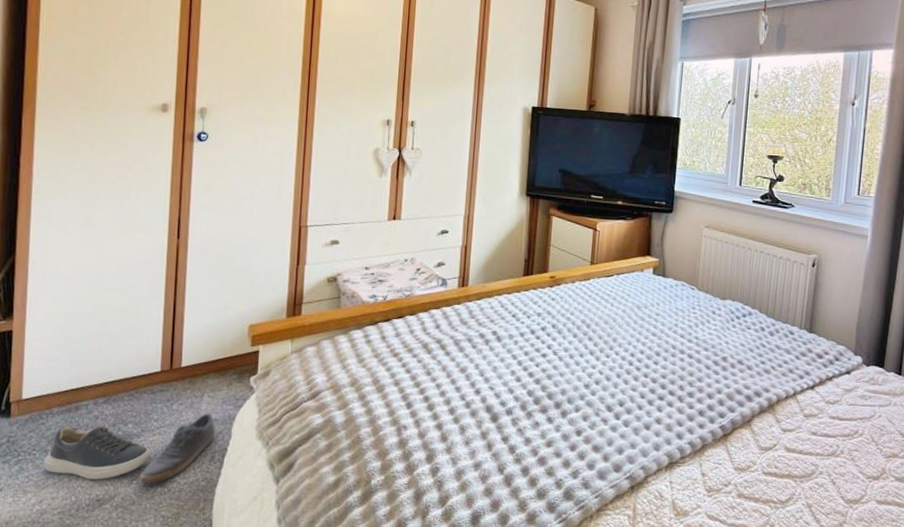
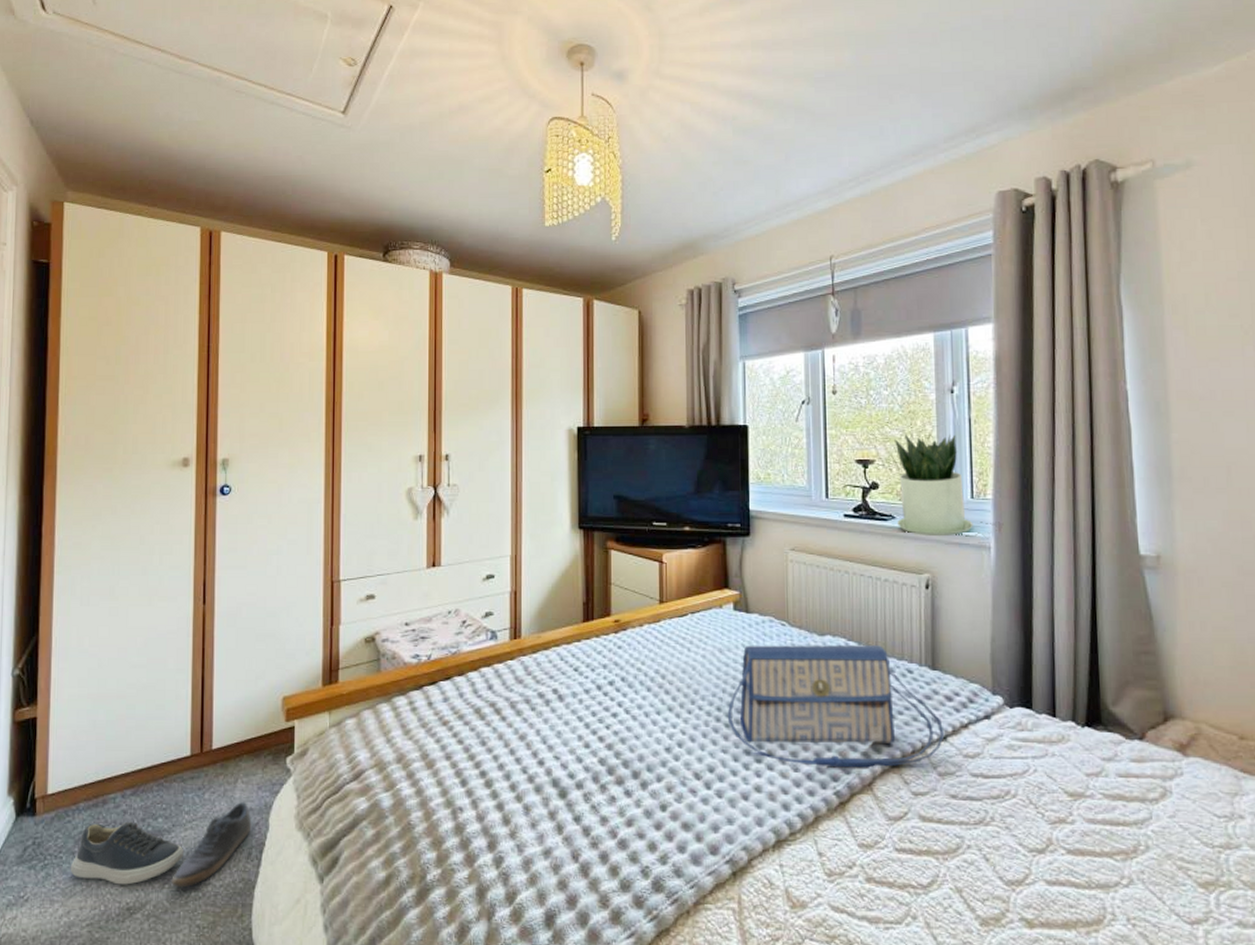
handbag: none [638,303,813,408] -> present [727,645,945,767]
planter: none [795,137,857,225] -> present [895,434,973,537]

